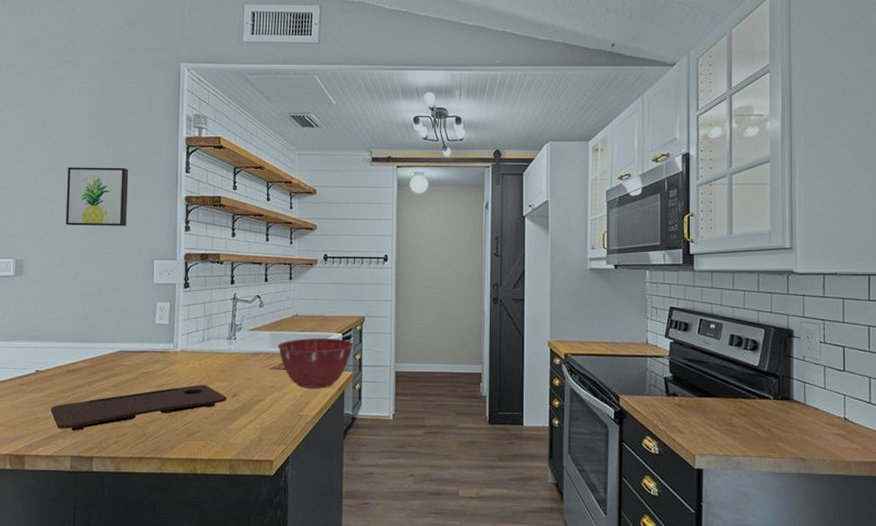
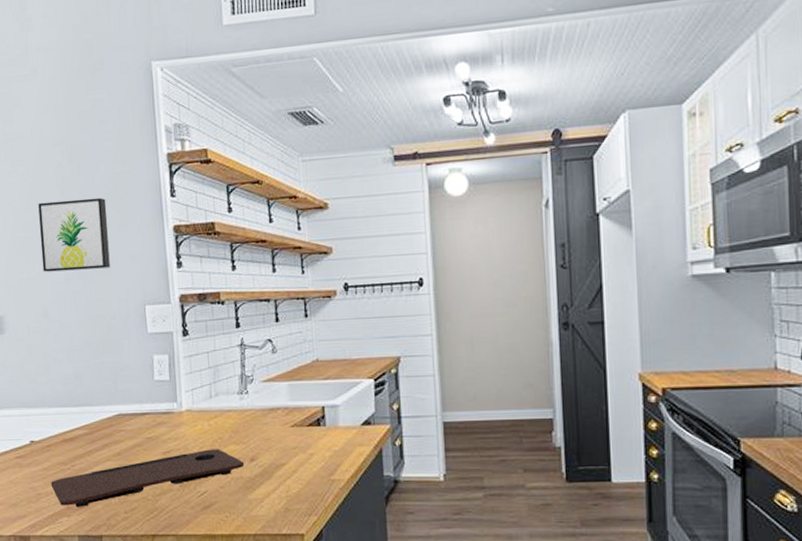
mixing bowl: present [278,338,354,388] -> none [297,386,389,447]

